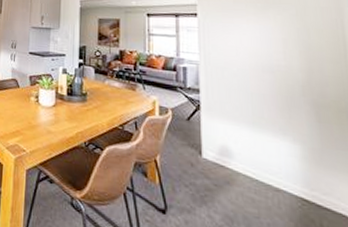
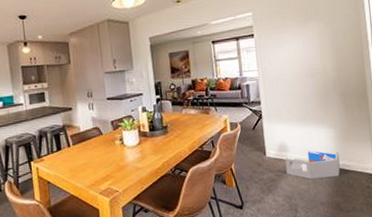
storage bin: none [227,164,309,211] -> present [285,150,340,180]

